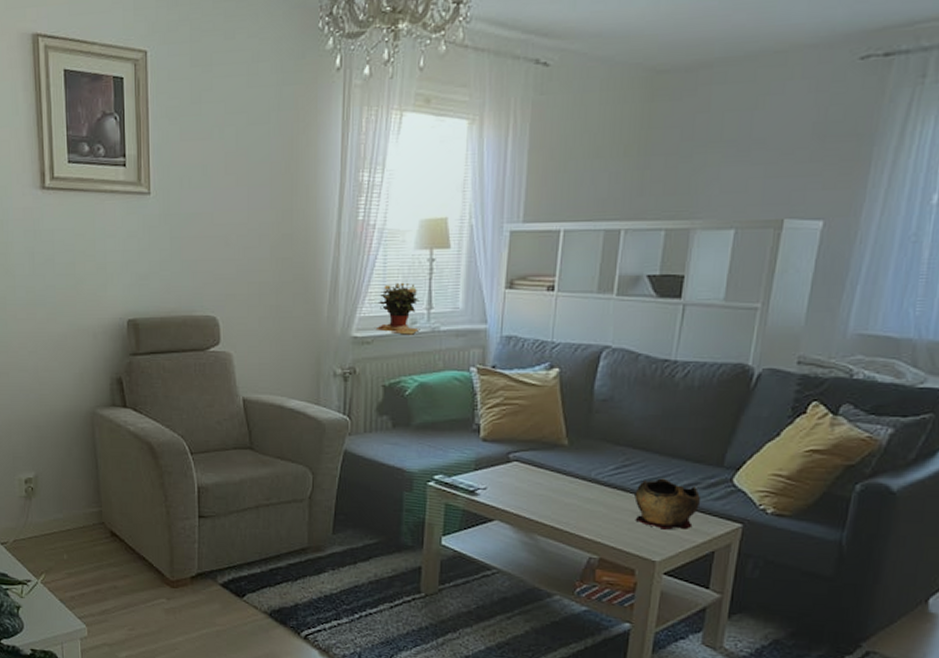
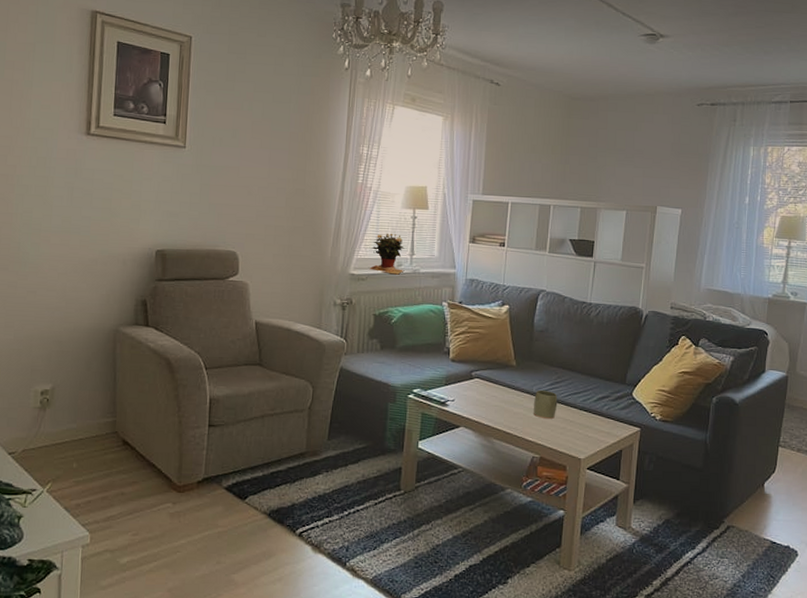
mug: none [591,476,625,512] -> present [534,390,558,420]
decorative bowl: present [634,478,701,531] -> none [565,392,611,434]

